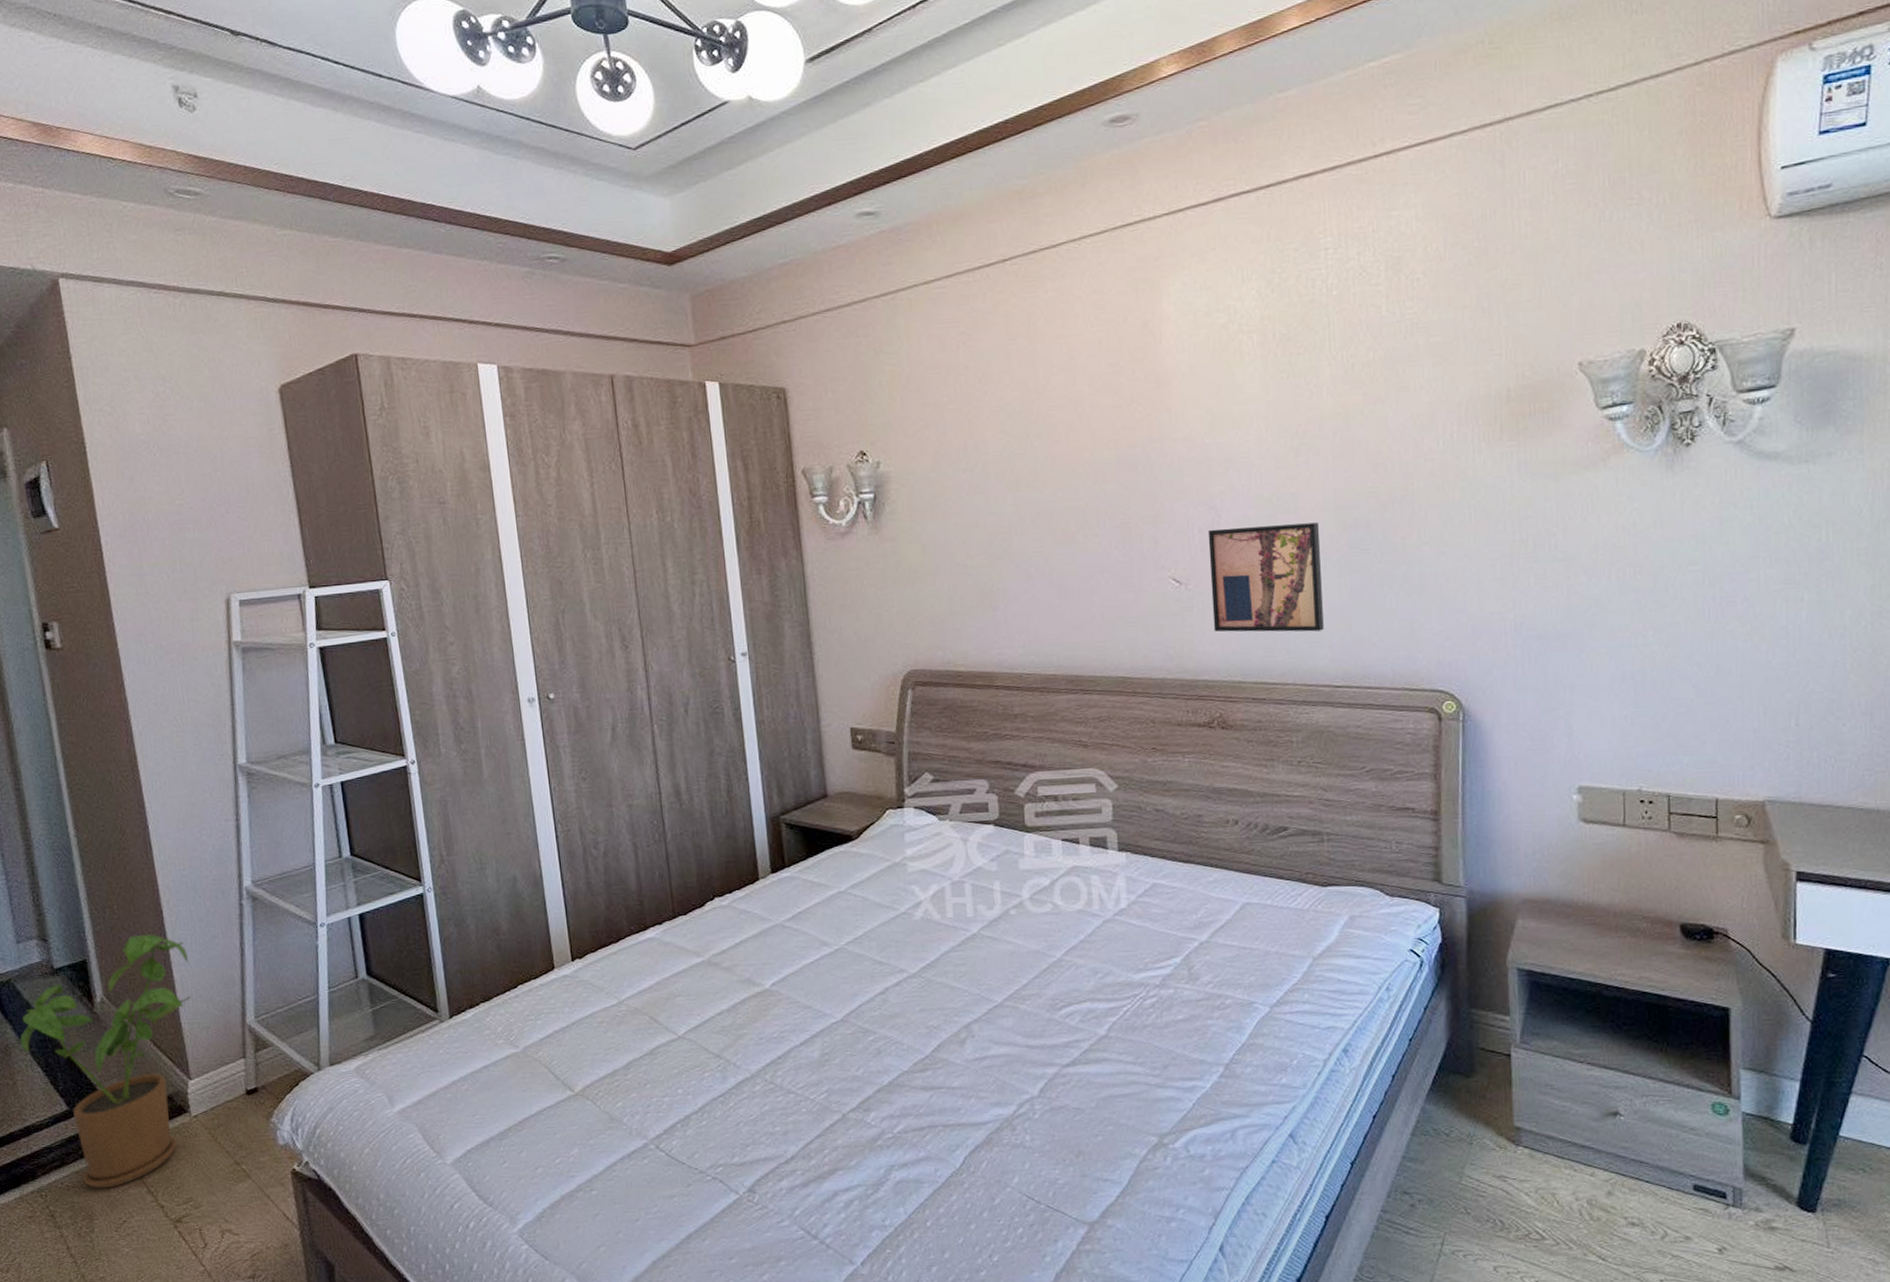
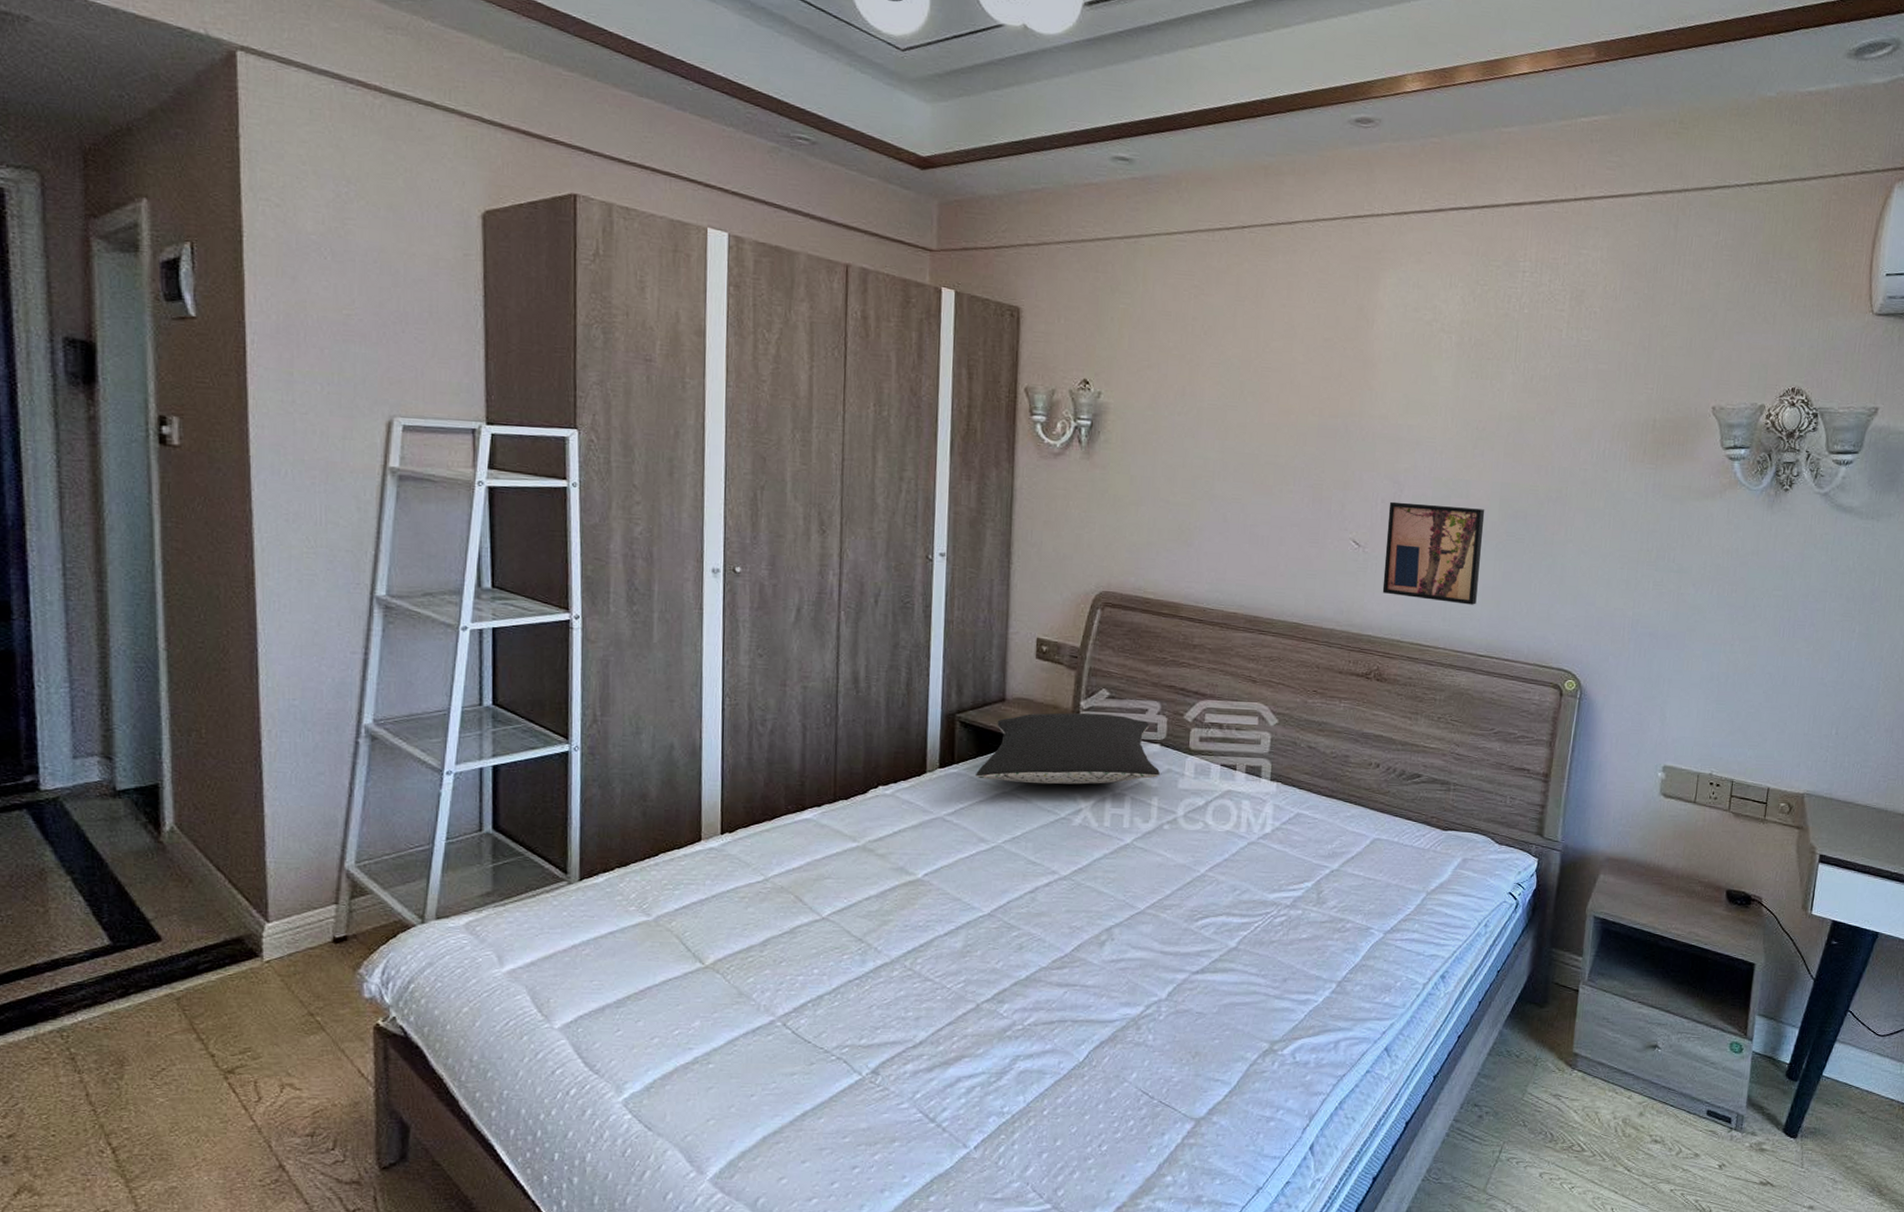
house plant: present [20,934,191,1189] -> none [61,762,284,1033]
pillow: none [808,798,998,881] -> present [976,713,1160,785]

